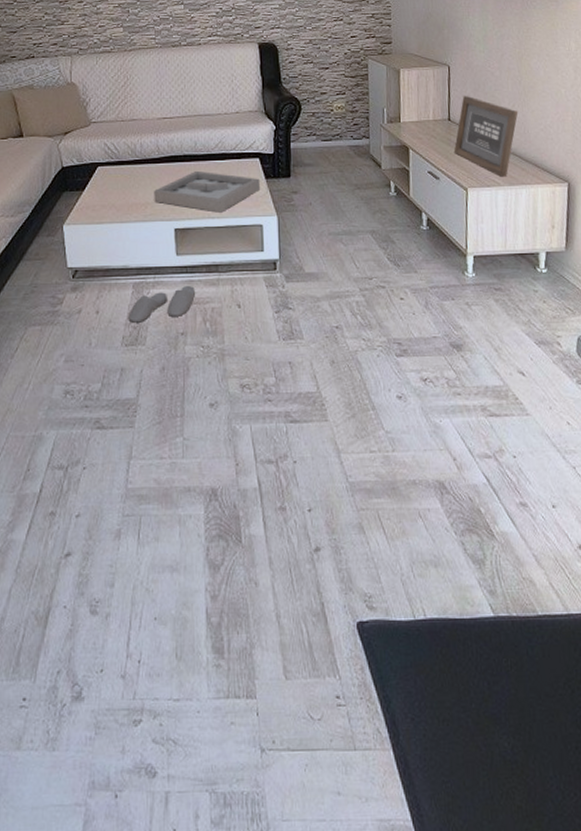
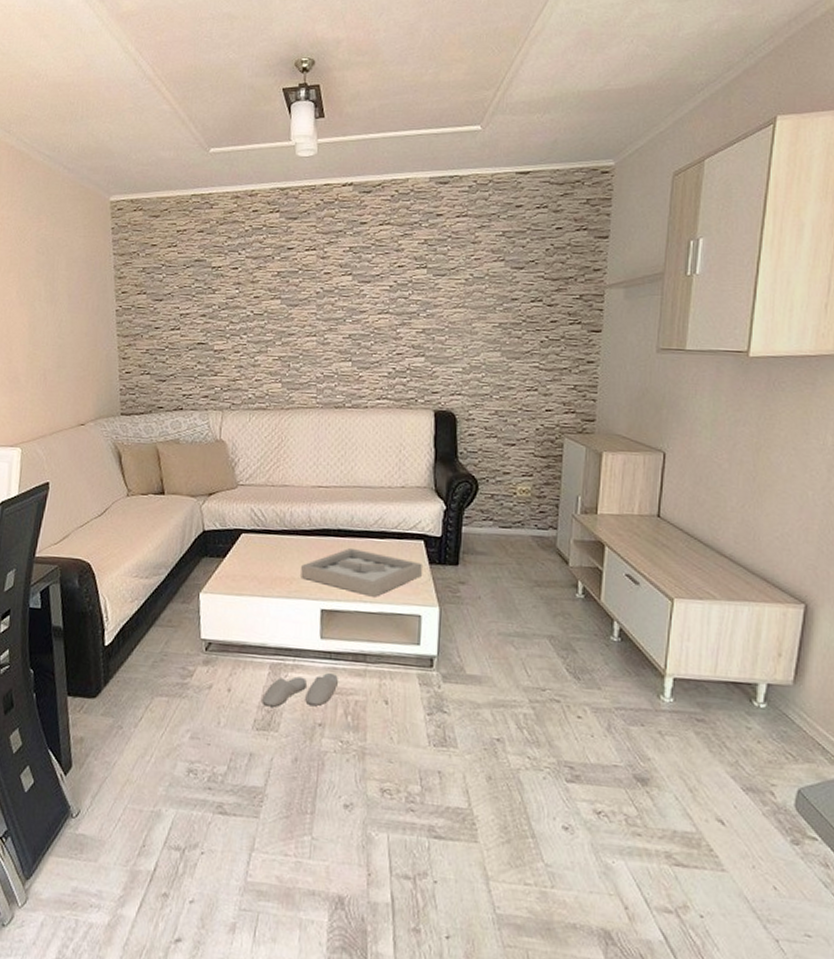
picture frame: present [454,95,518,177] -> none [660,488,749,590]

